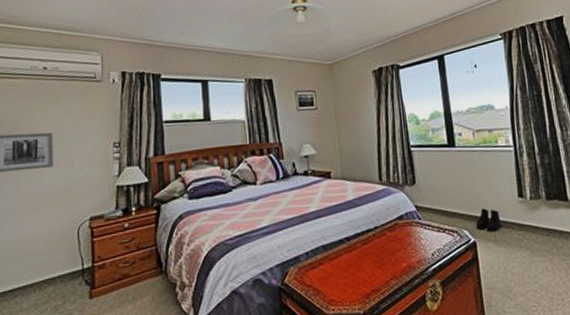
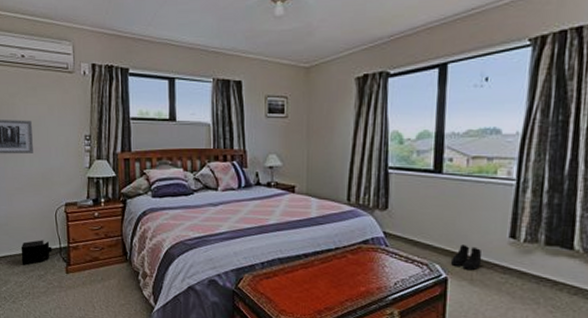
speaker: none [33,263,73,297] -> present [21,240,53,265]

